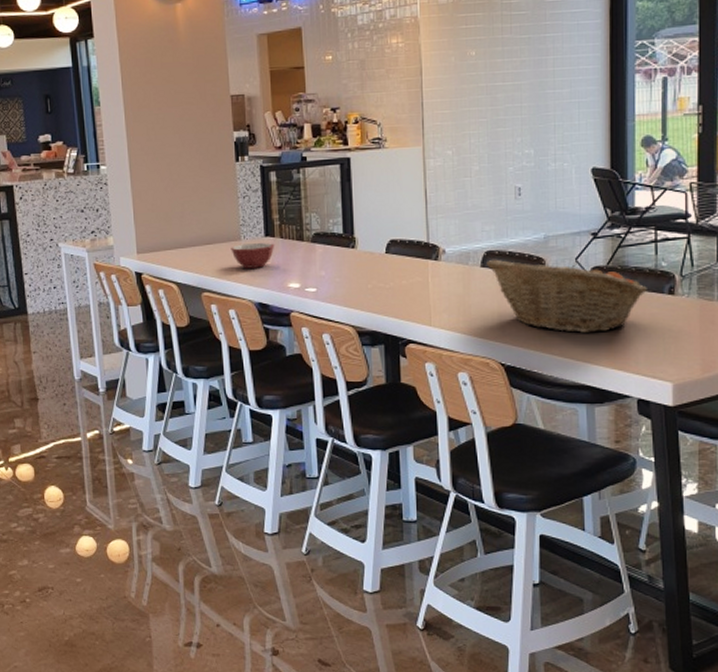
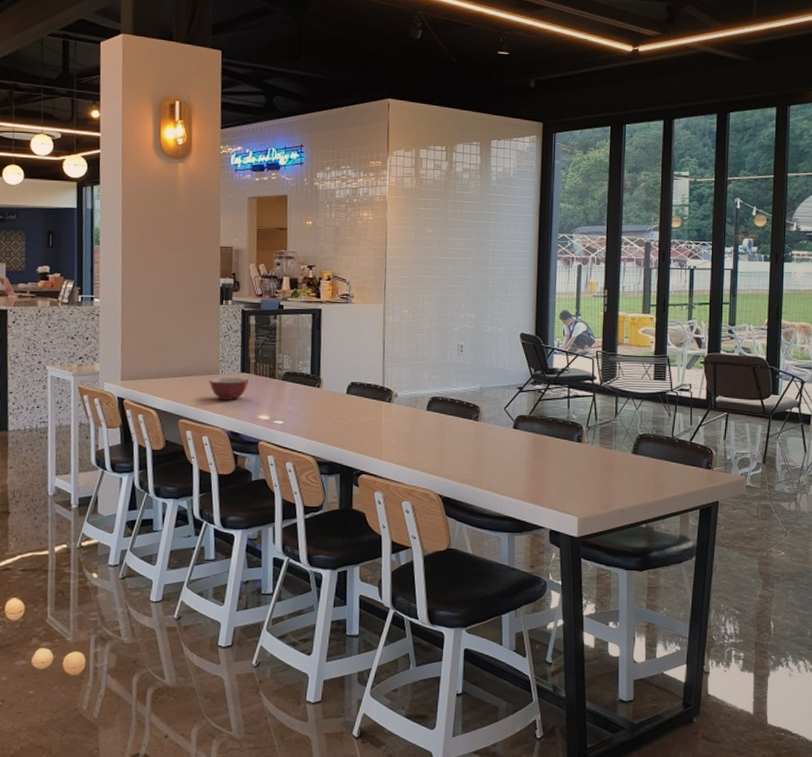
fruit basket: present [486,259,647,333] -> none [431,404,560,472]

